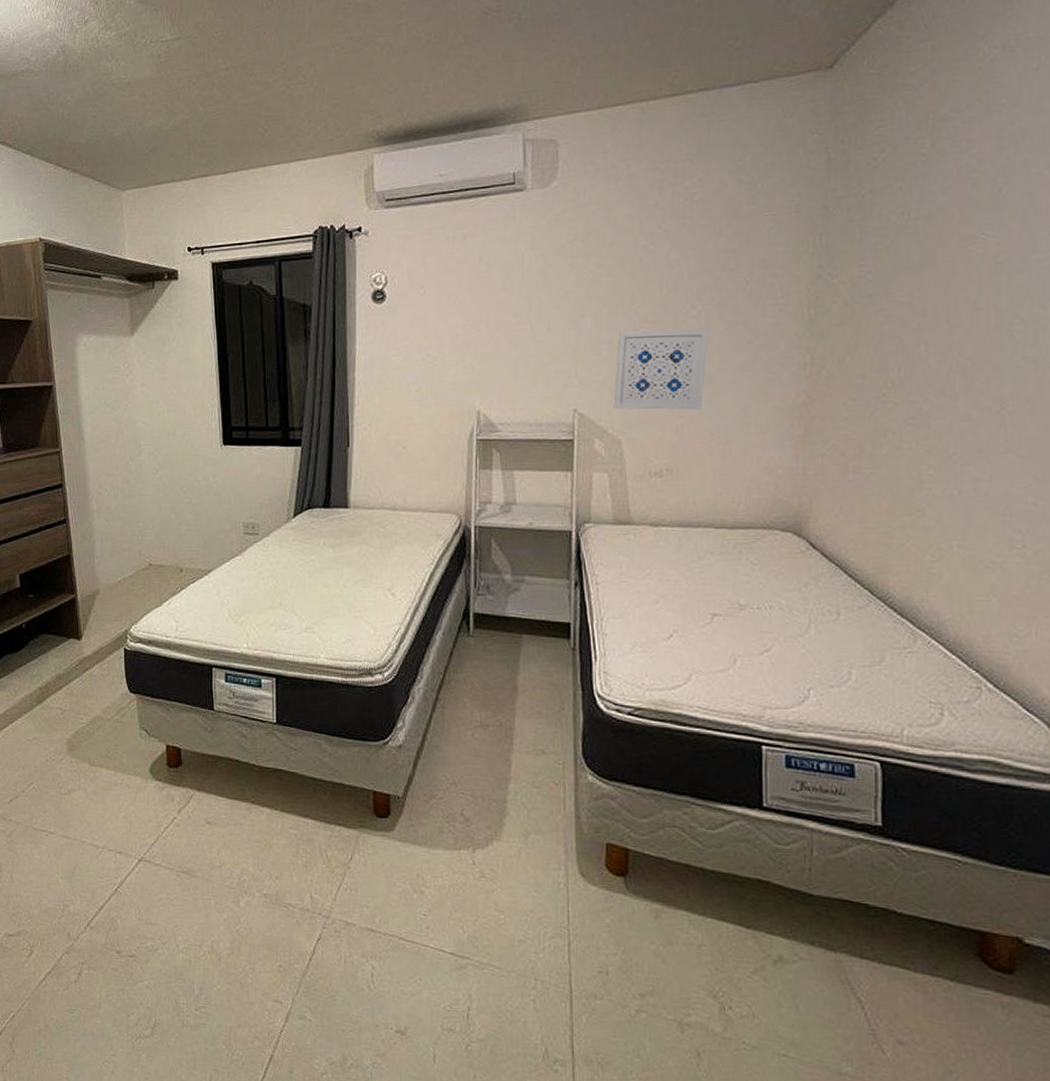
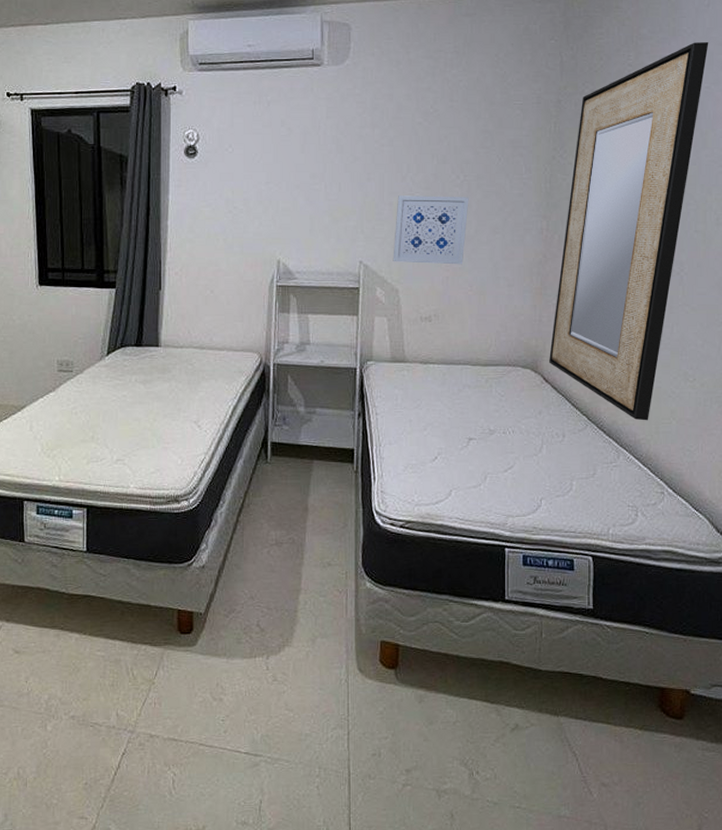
home mirror: none [817,116,1039,597] -> present [549,42,709,421]

